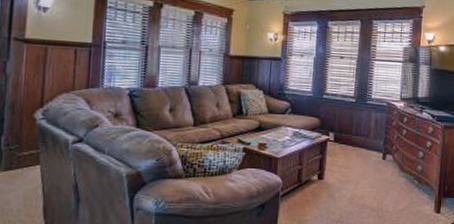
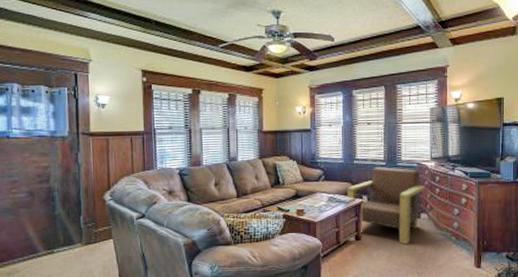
armchair: none [313,104,393,187] -> present [347,167,425,245]

